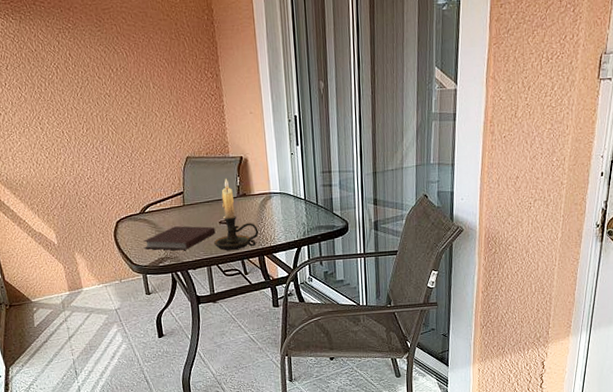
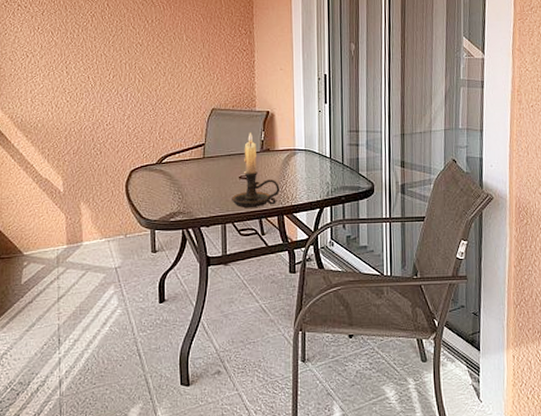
notebook: present [143,226,216,251] -> none [156,179,234,205]

